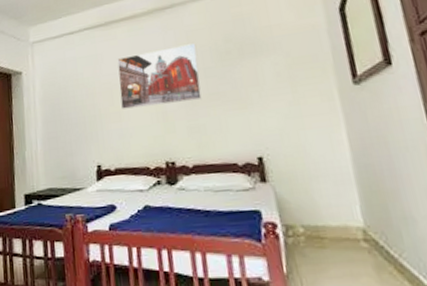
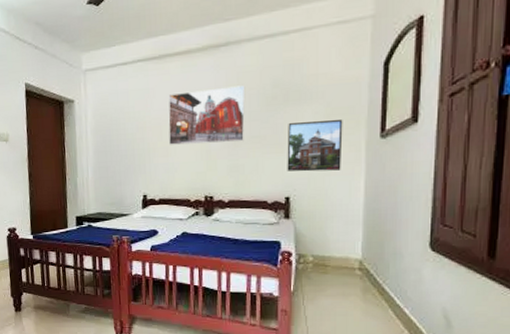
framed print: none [247,69,316,128] -> present [287,120,343,172]

